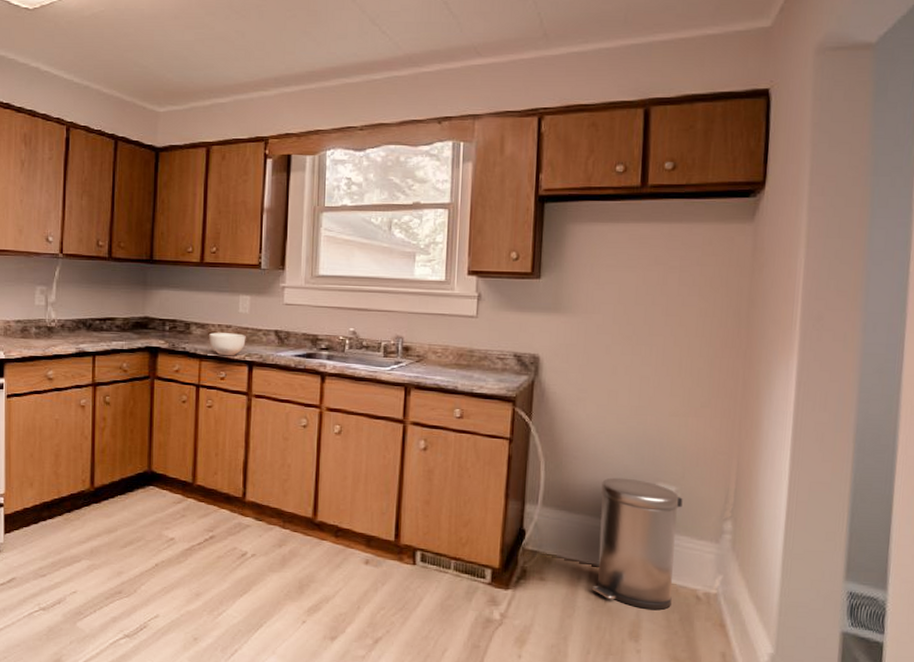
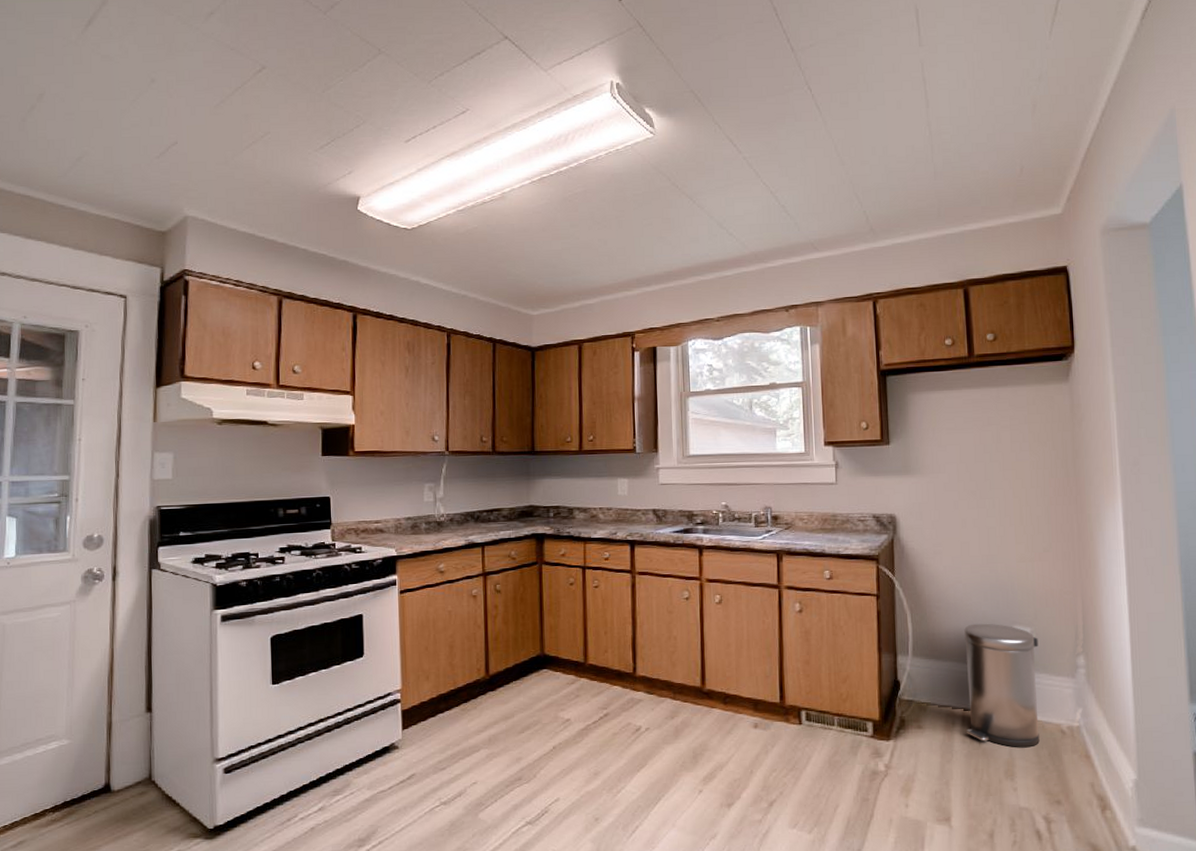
bowl: present [209,332,246,356] -> none [591,515,626,537]

